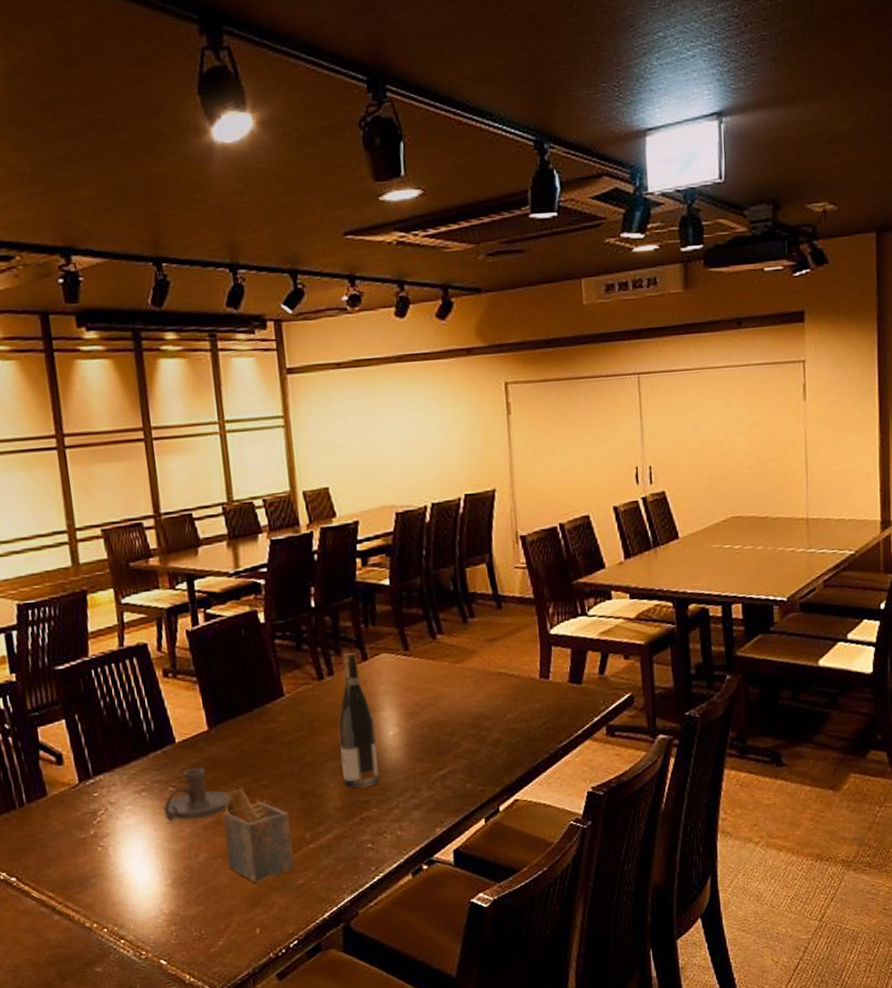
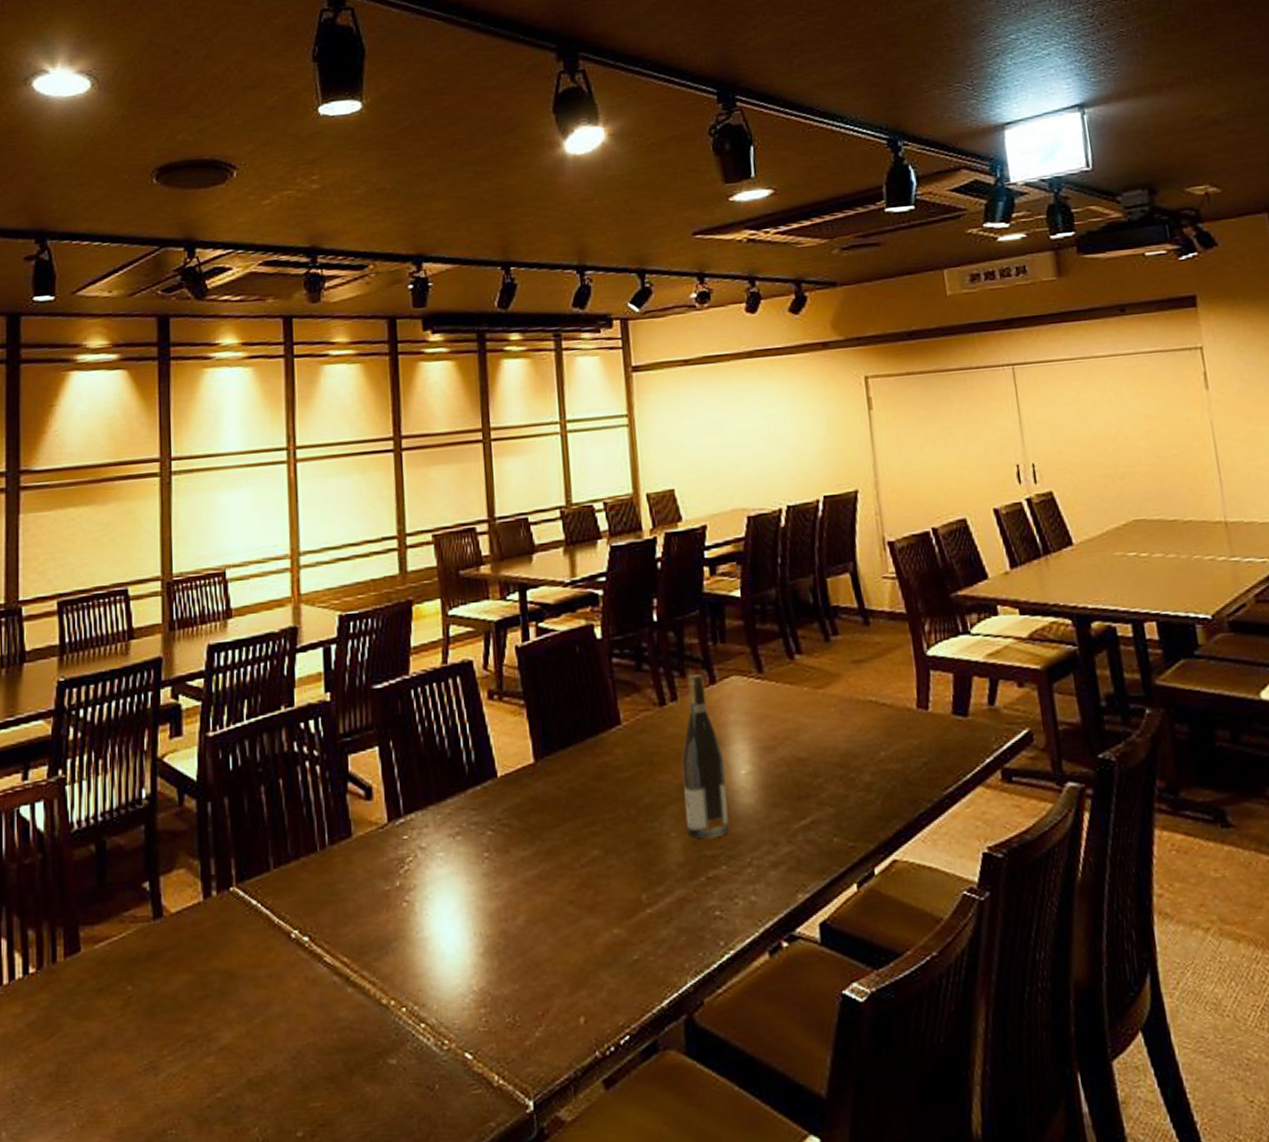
candle holder: present [163,768,232,821] -> none [479,808,558,873]
napkin holder: present [223,787,295,882] -> none [547,833,628,955]

